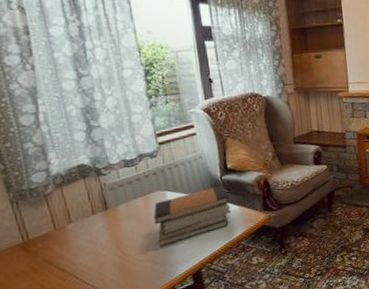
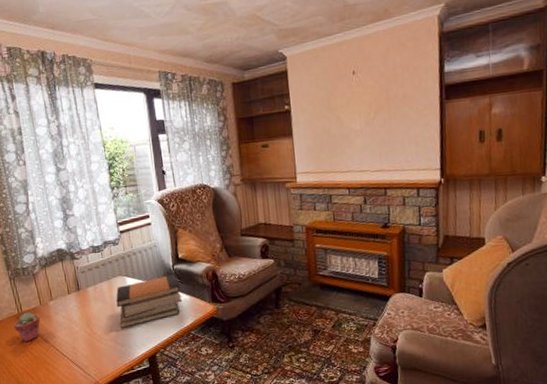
potted succulent: none [16,240,55,275] -> present [13,313,41,343]

